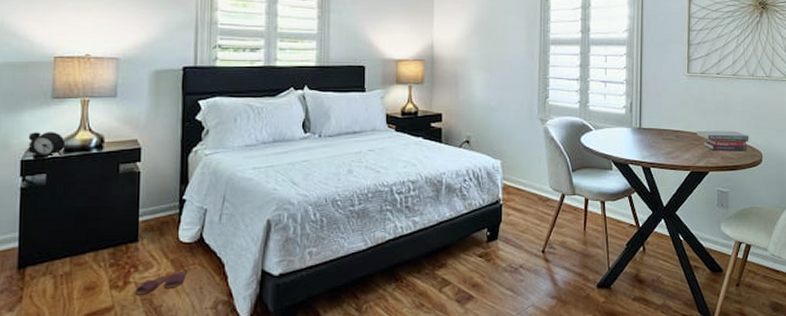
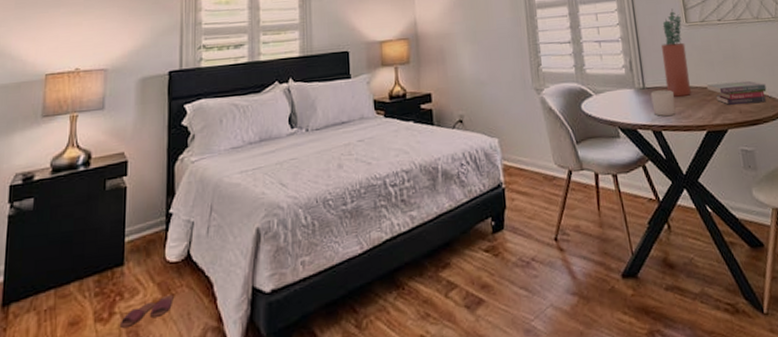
alarm clock: present [28,132,66,157] -> none [17,152,54,180]
mug: none [645,132,666,156] -> present [650,90,676,117]
vase: none [660,58,684,140] -> present [660,8,691,98]

